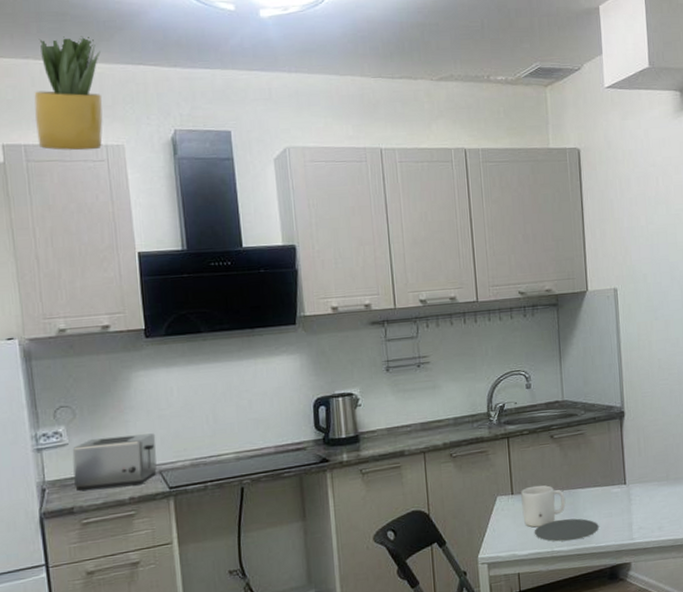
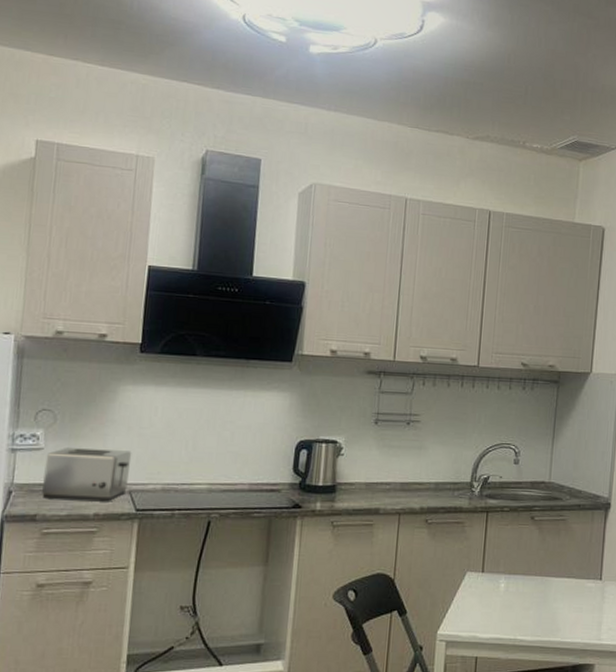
planter: present [34,36,103,151] -> none [71,43,148,158]
mug: present [521,485,566,528] -> none [490,566,537,611]
plate: present [534,518,599,542] -> none [499,606,567,630]

